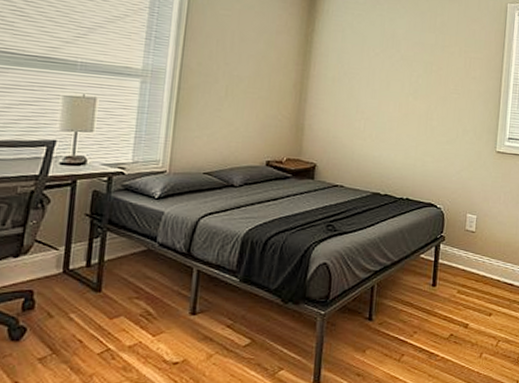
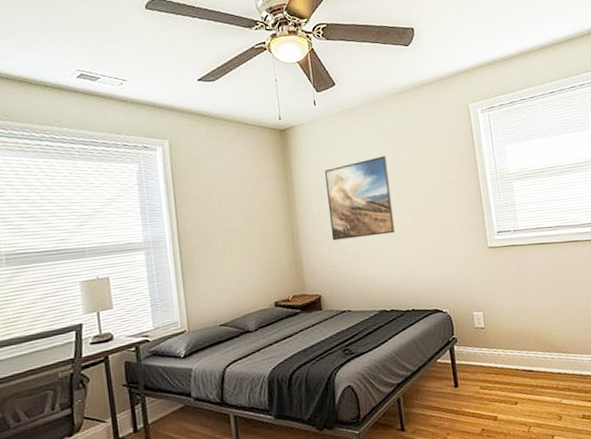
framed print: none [340,35,414,117] -> present [325,155,396,241]

